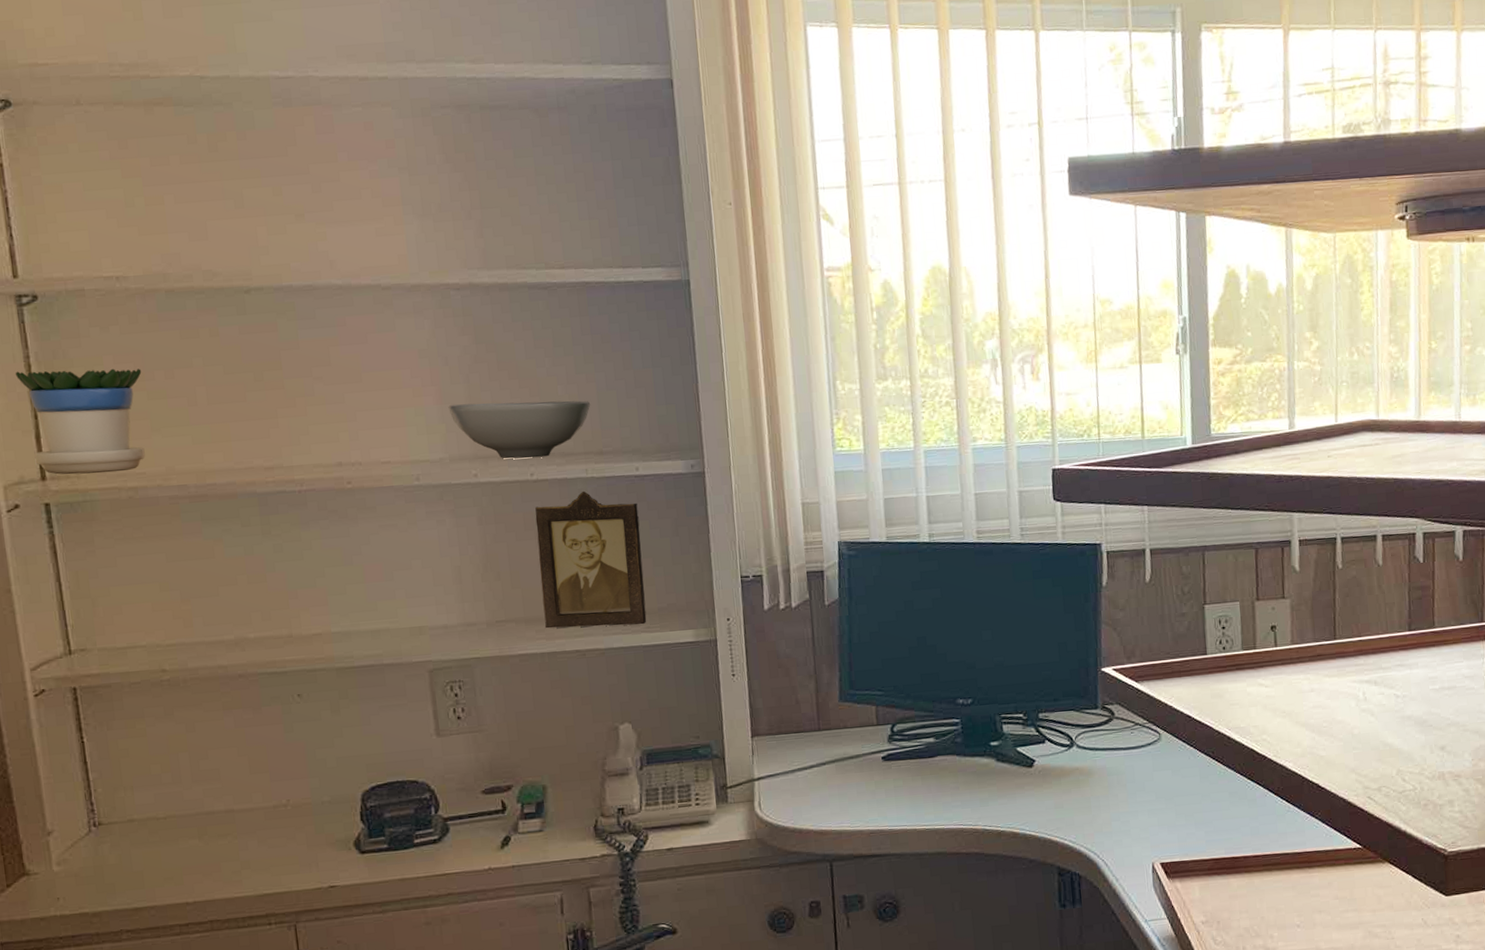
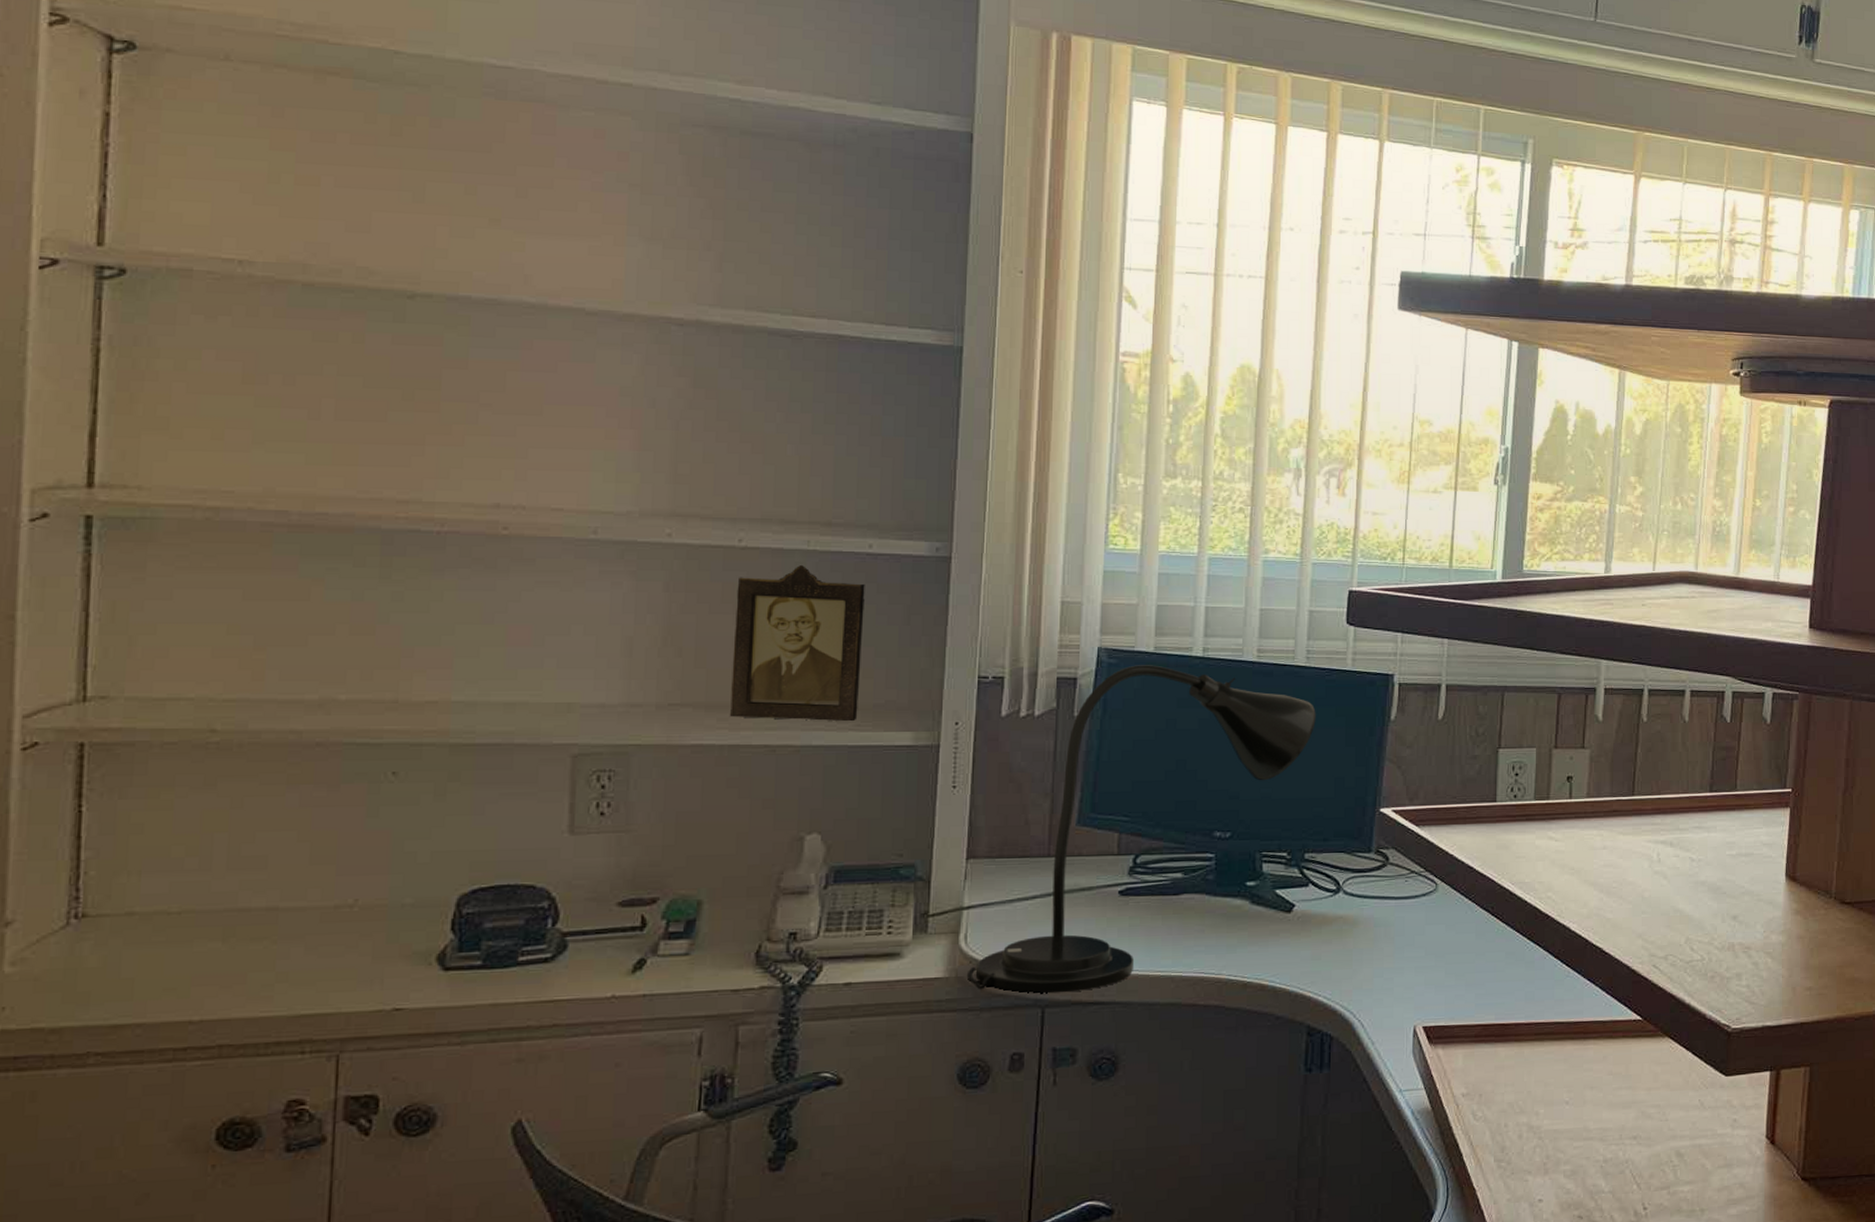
flowerpot: present [15,368,145,475] -> none [75,355,252,487]
decorative bowl: present [448,400,591,459] -> none [647,452,825,522]
desk lamp: none [764,553,1036,850] -> present [966,665,1316,994]

